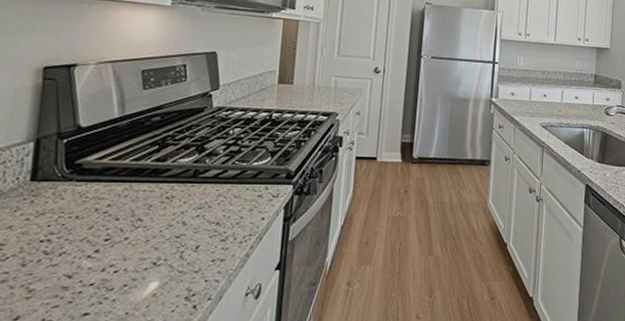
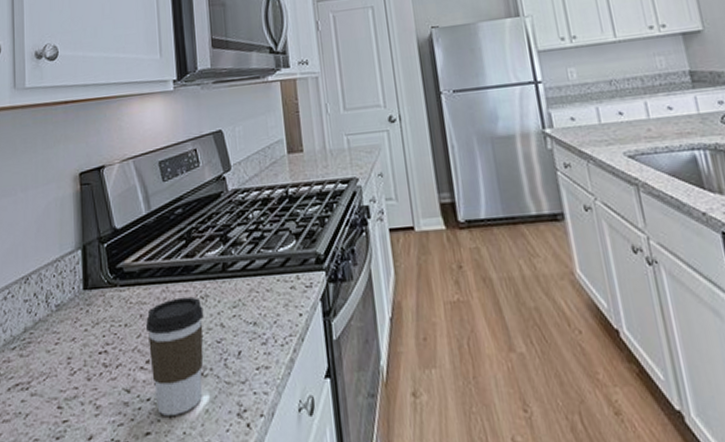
coffee cup: none [99,196,167,299] -> present [146,296,204,416]

